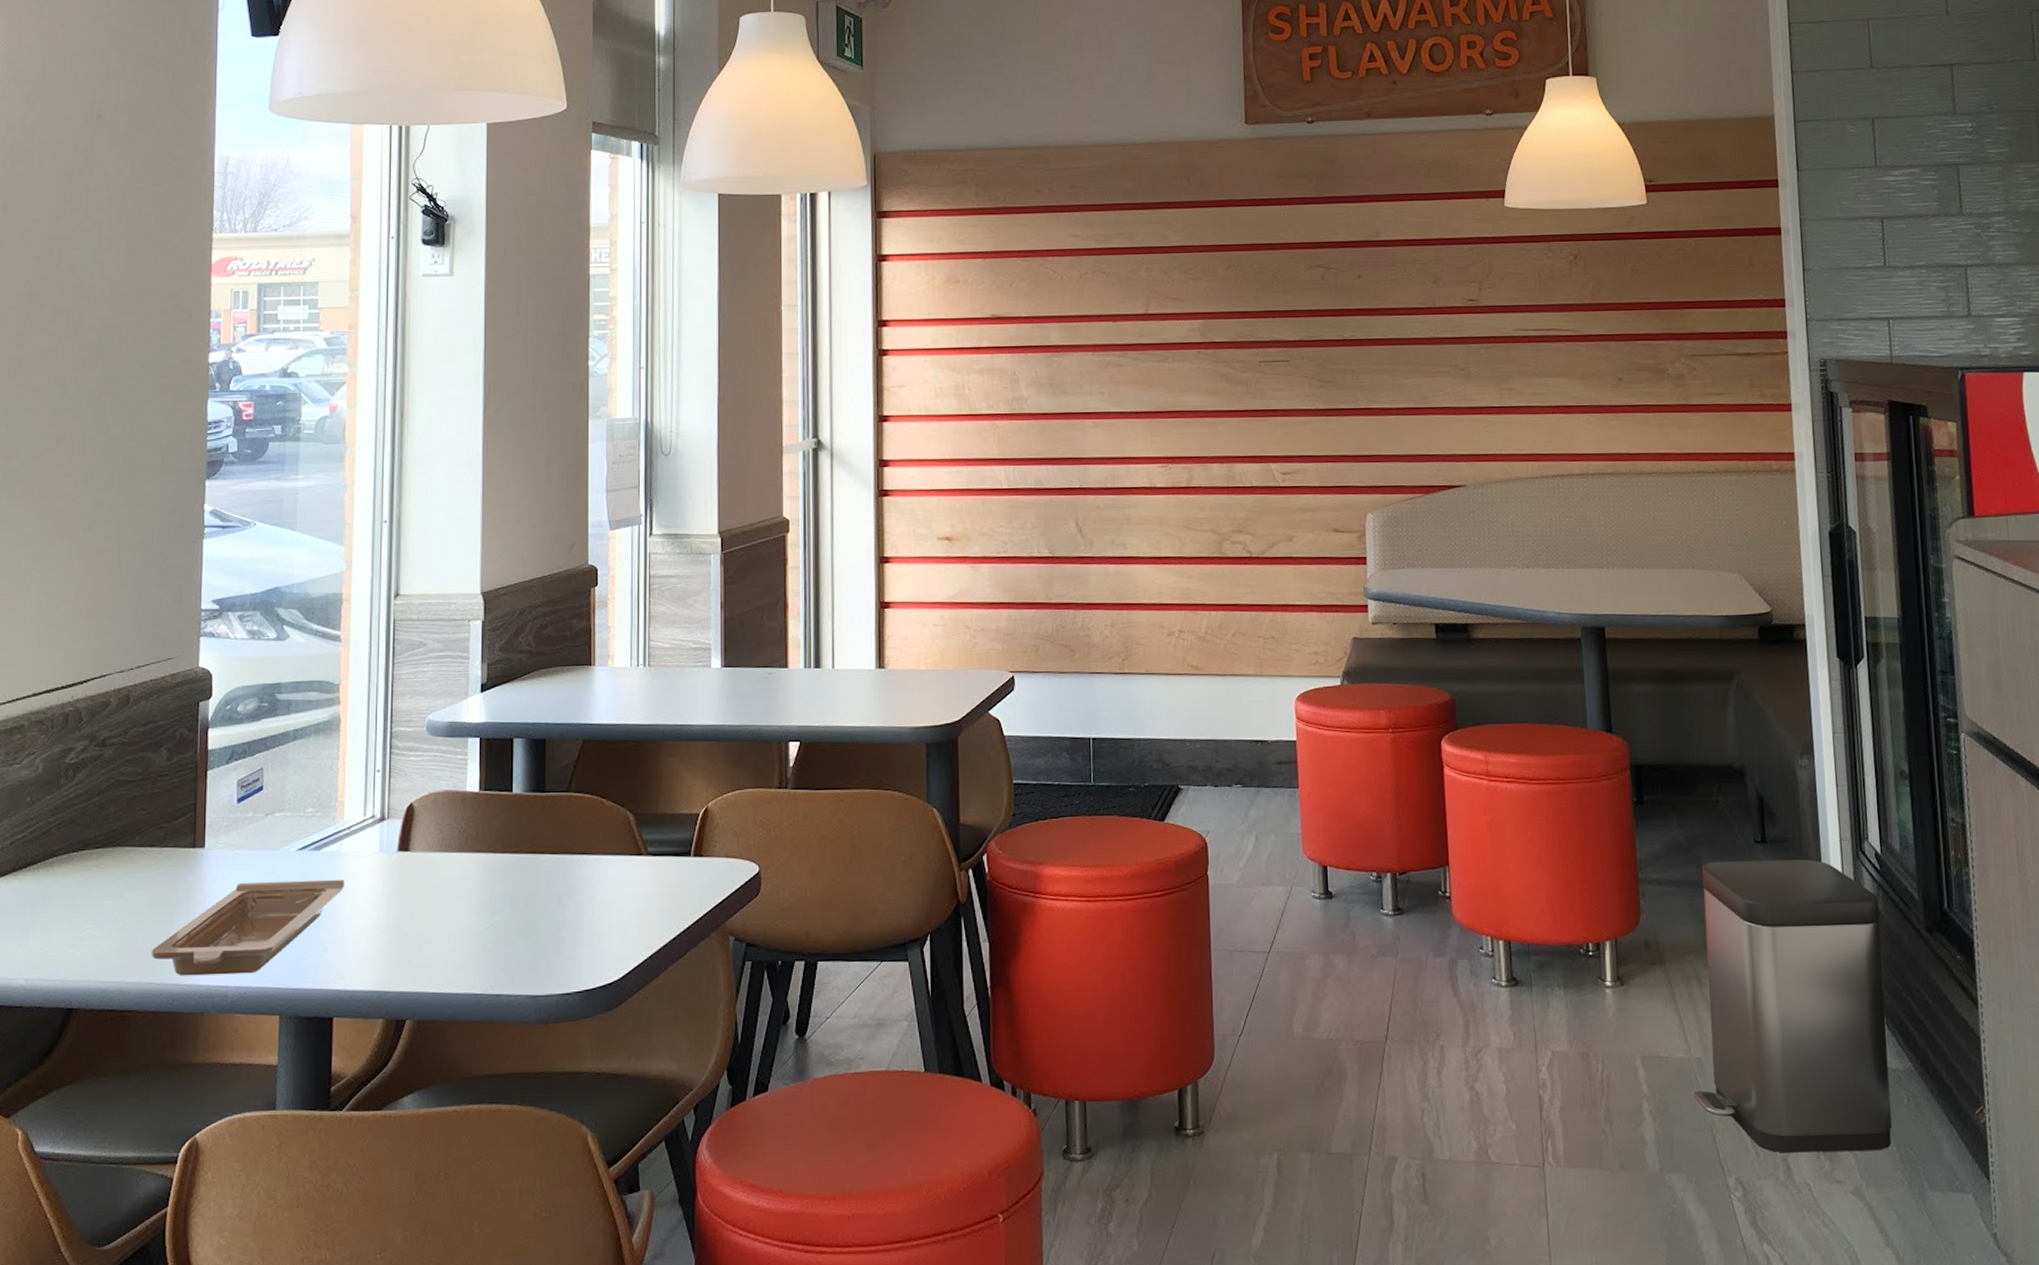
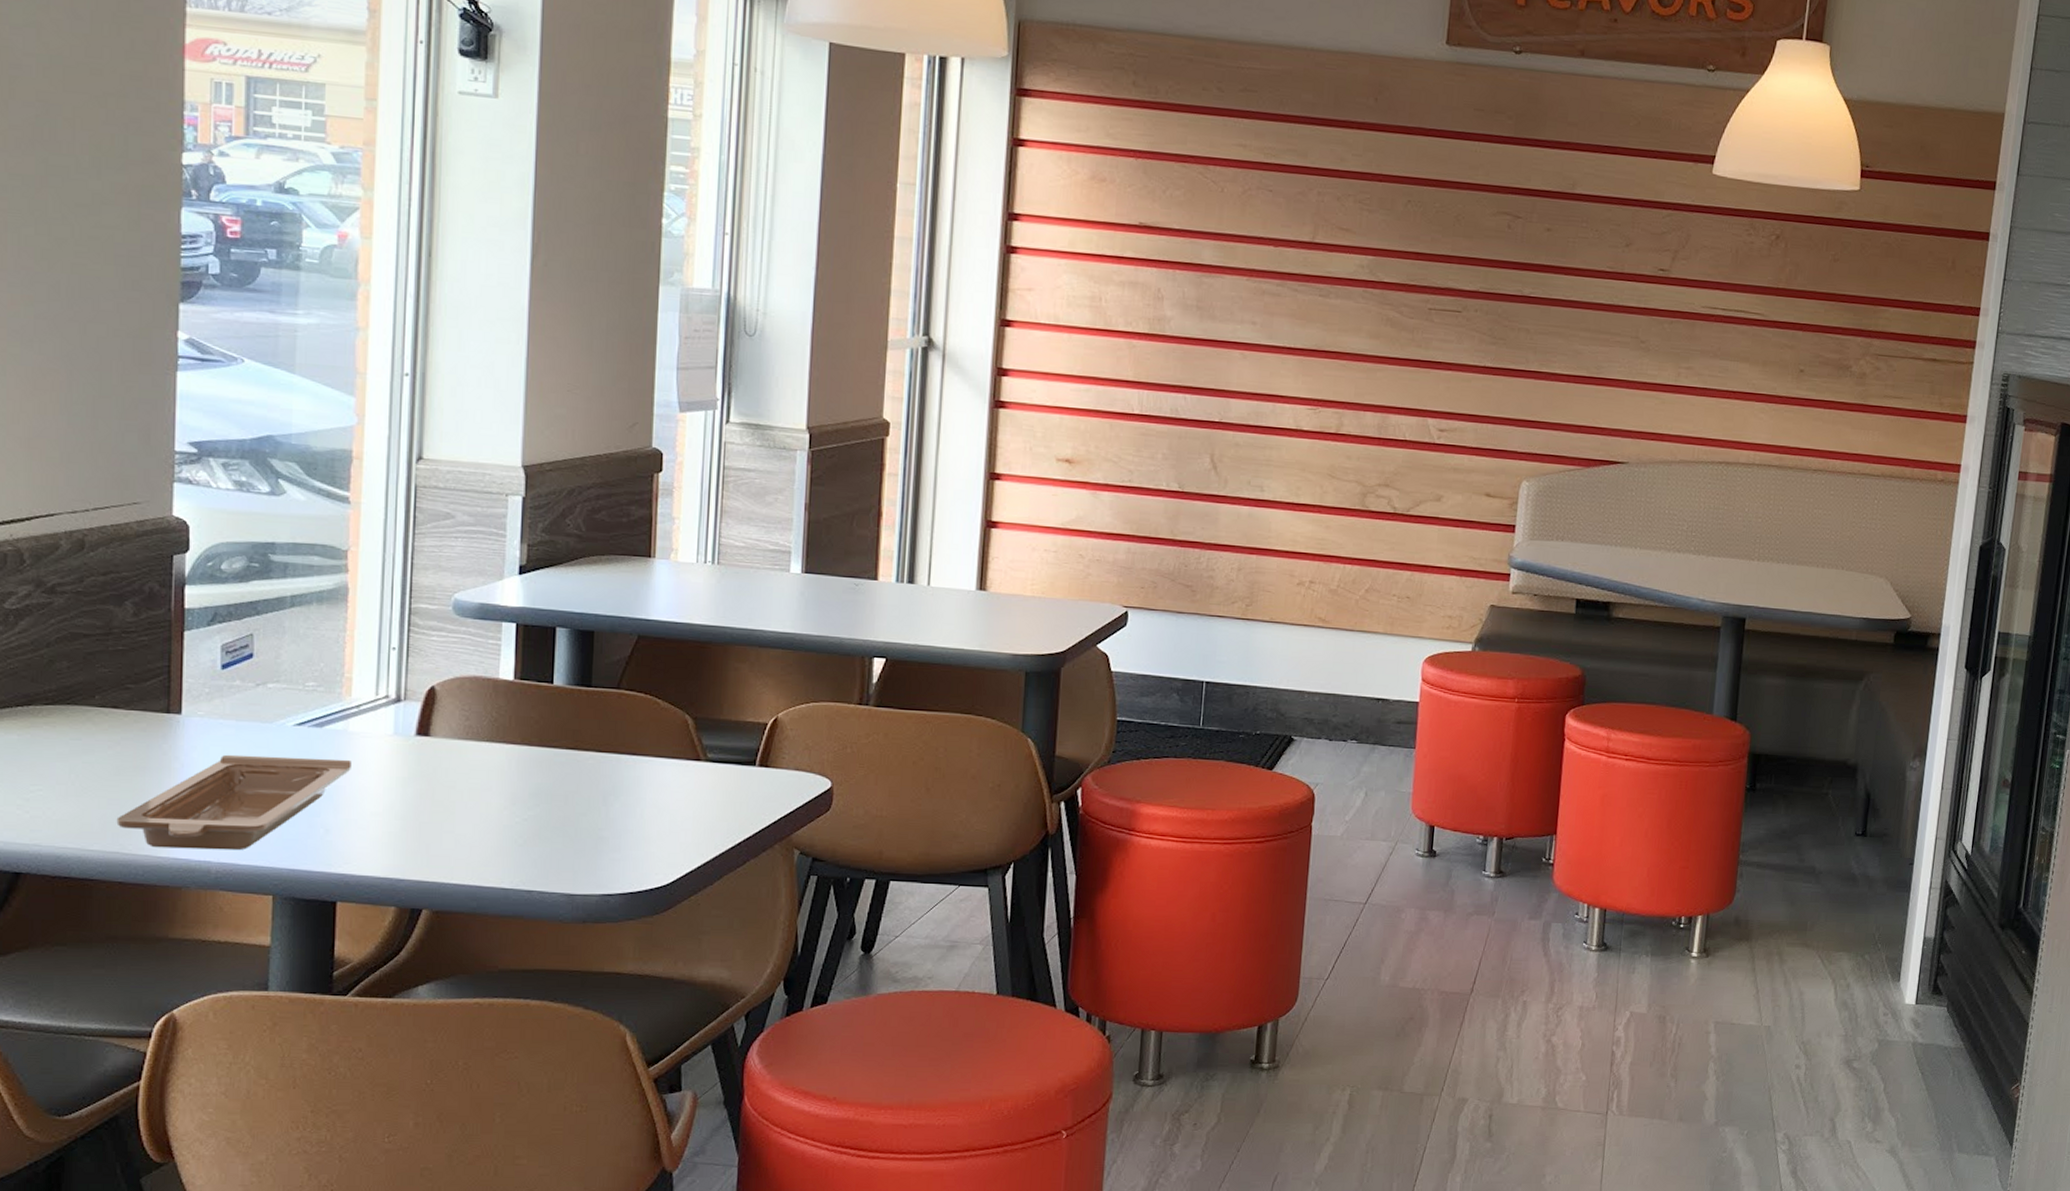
pedal bin: present [1693,859,1892,1153] -> none [1758,849,1961,1116]

